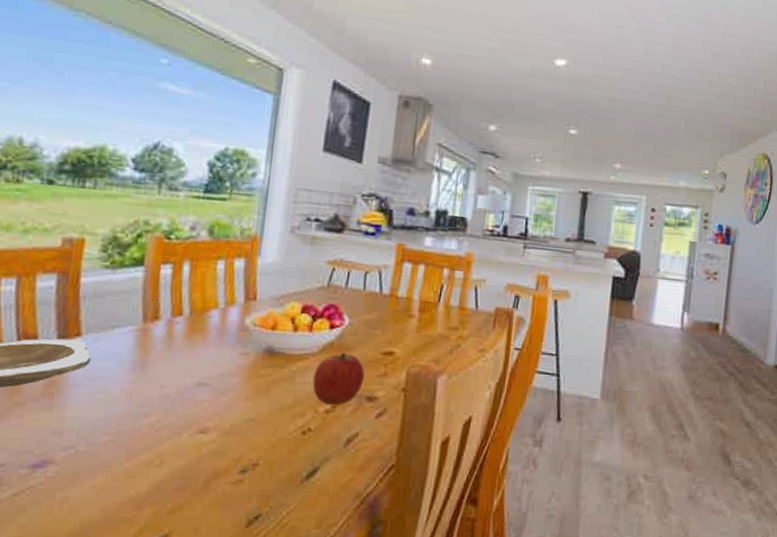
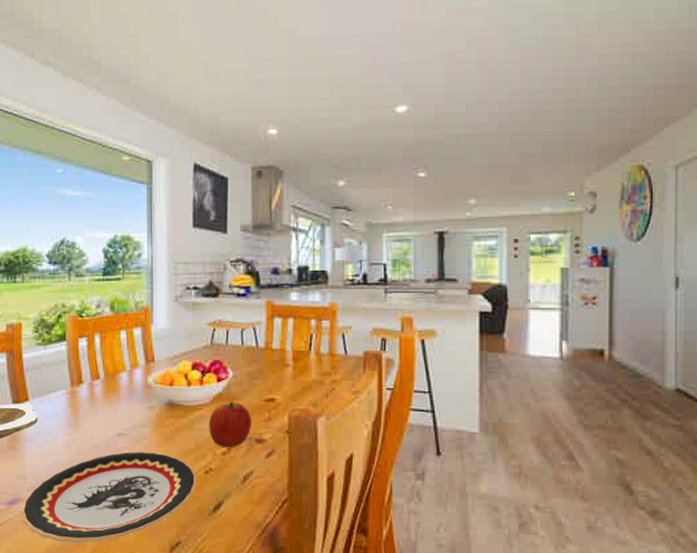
plate: none [49,405,290,517] -> present [21,452,196,543]

